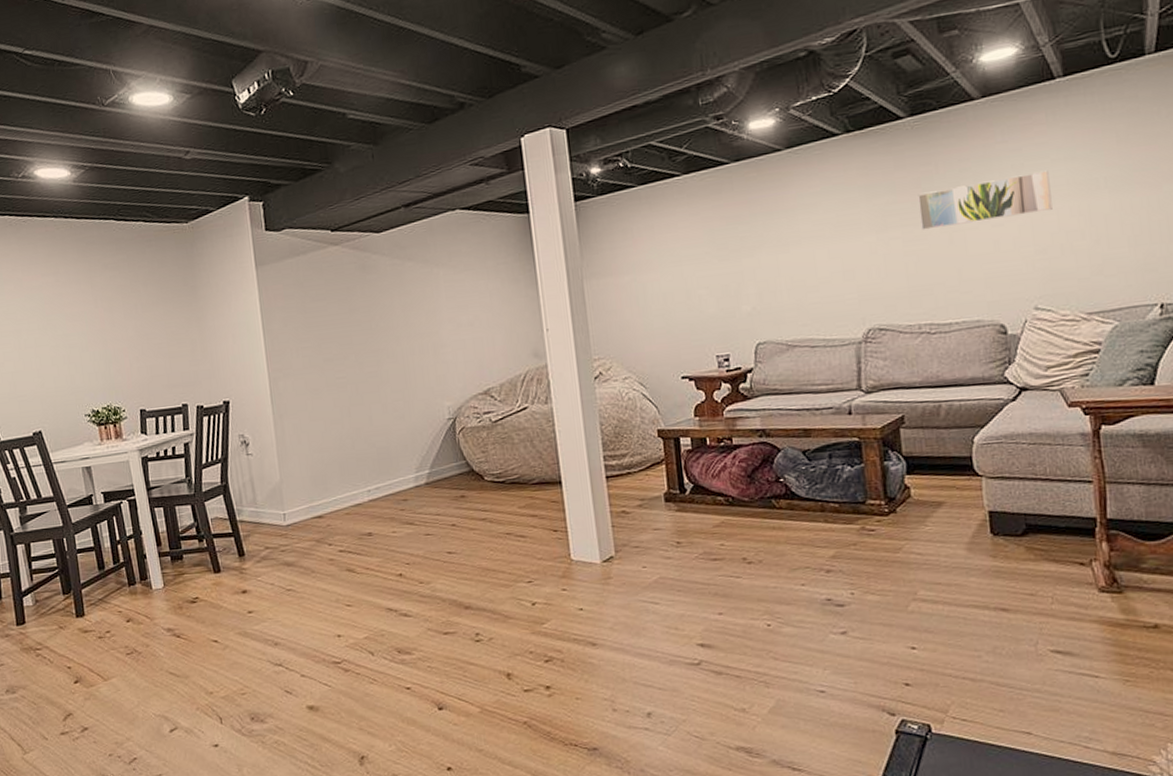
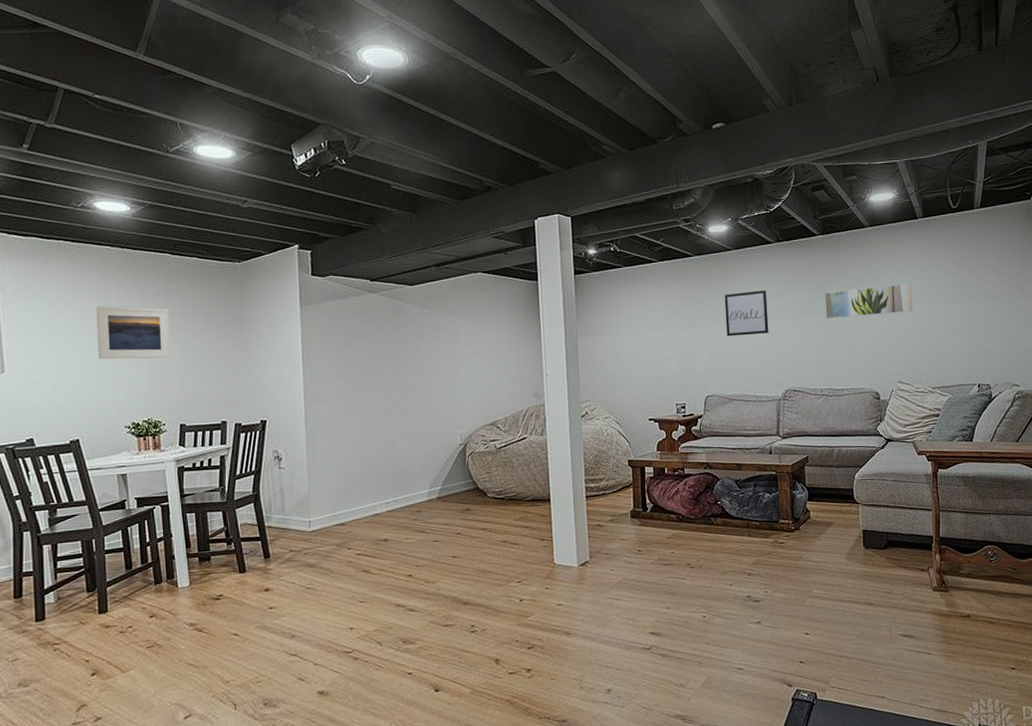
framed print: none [46,281,125,343] -> present [96,305,171,360]
wall art: none [774,199,840,265] -> present [724,290,769,337]

